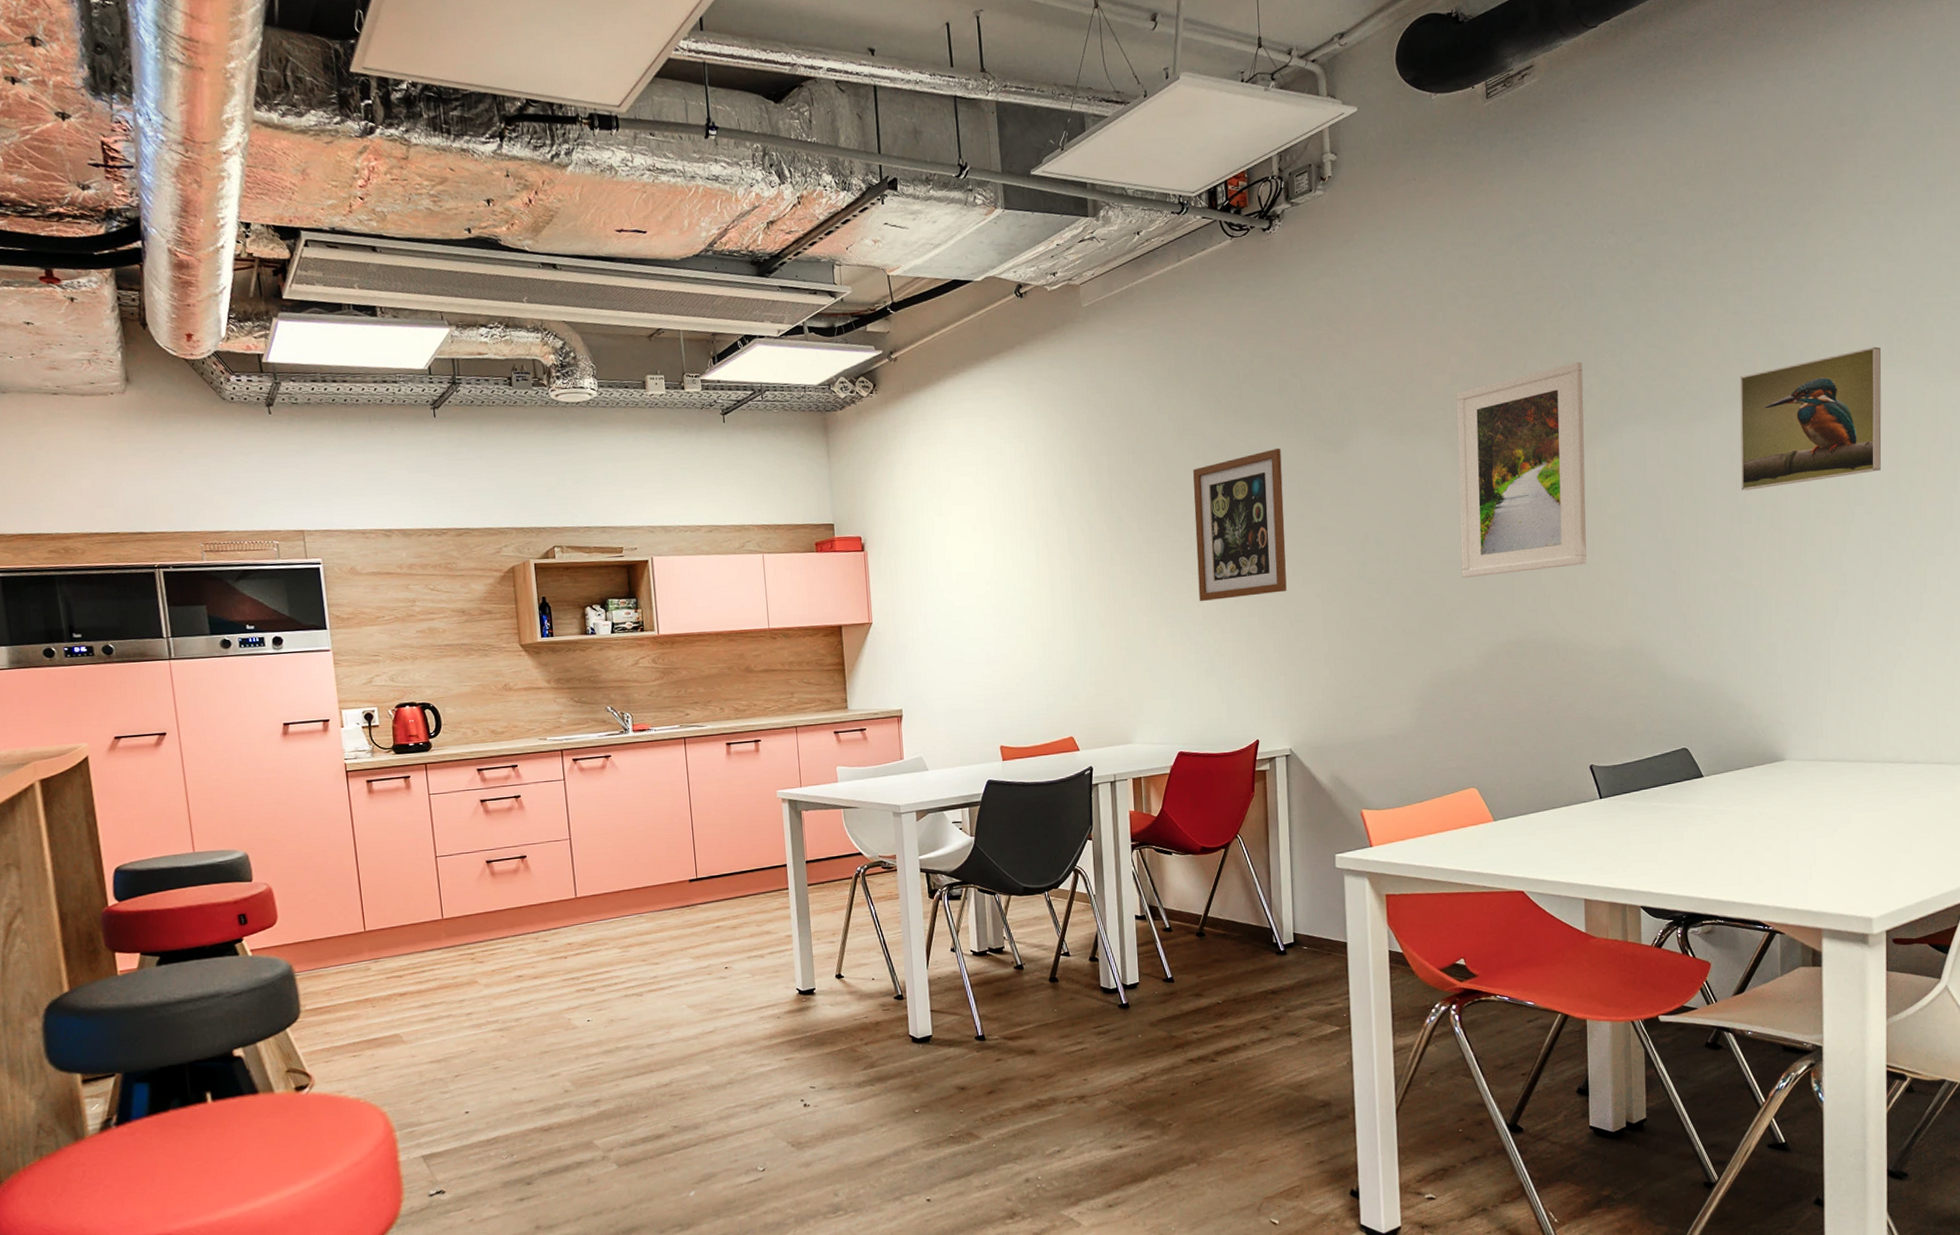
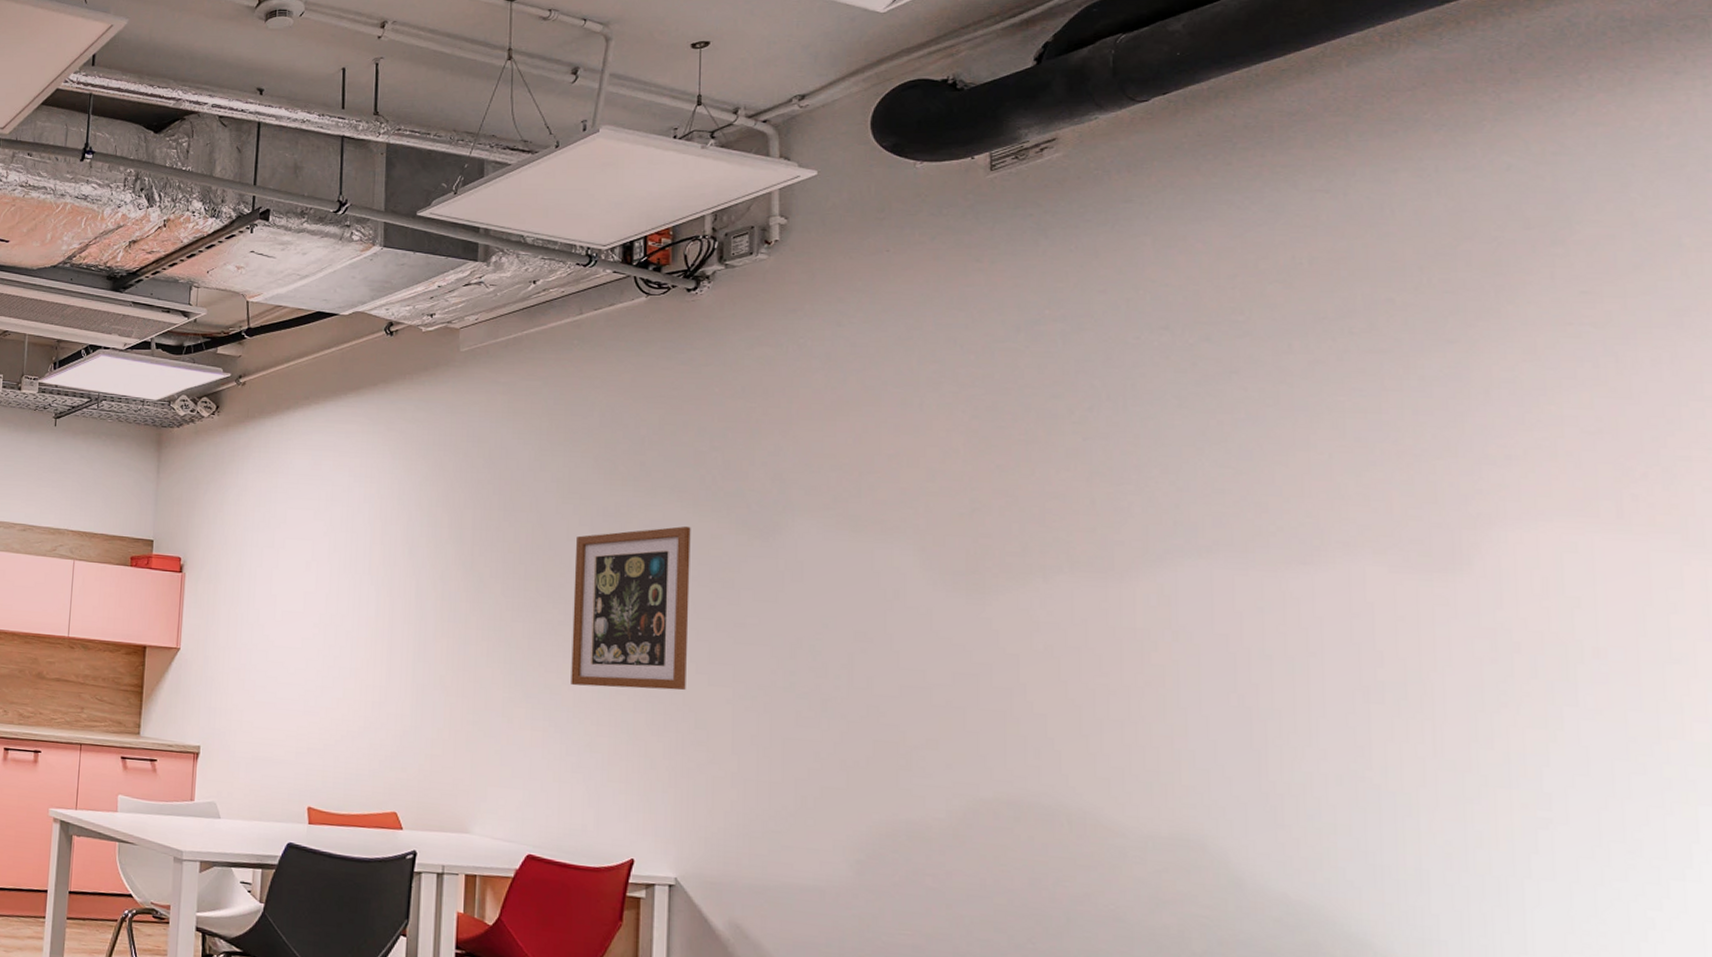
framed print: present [1456,361,1587,578] -> none [931,473,1119,721]
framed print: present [1739,346,1882,491] -> none [1364,503,1608,666]

